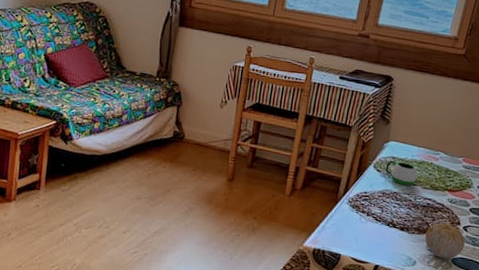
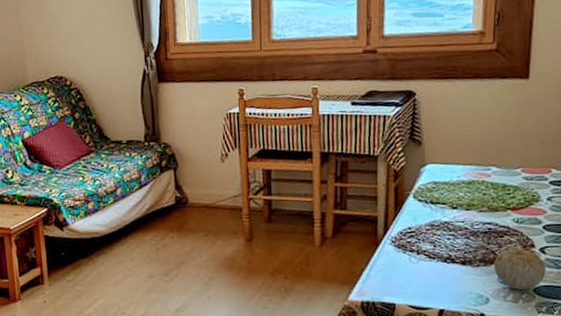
mug: present [381,161,417,185] -> none [423,185,468,212]

